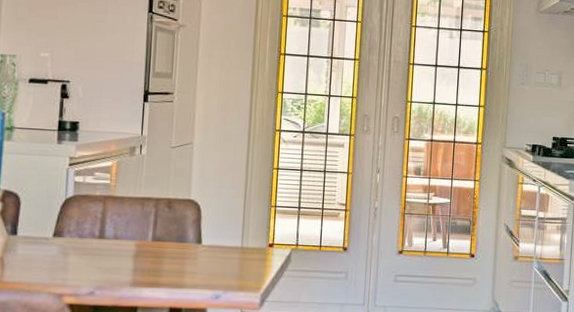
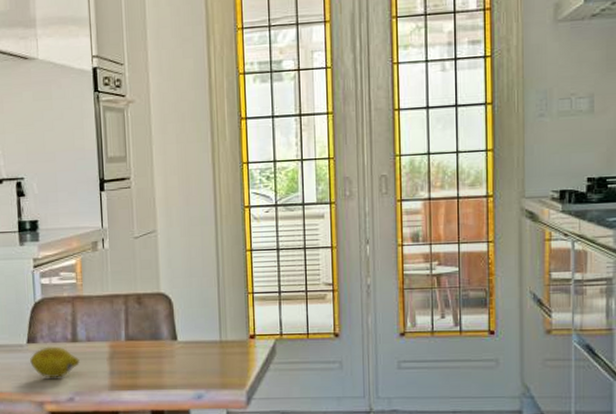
fruit: none [54,241,105,271] -> present [30,346,80,377]

